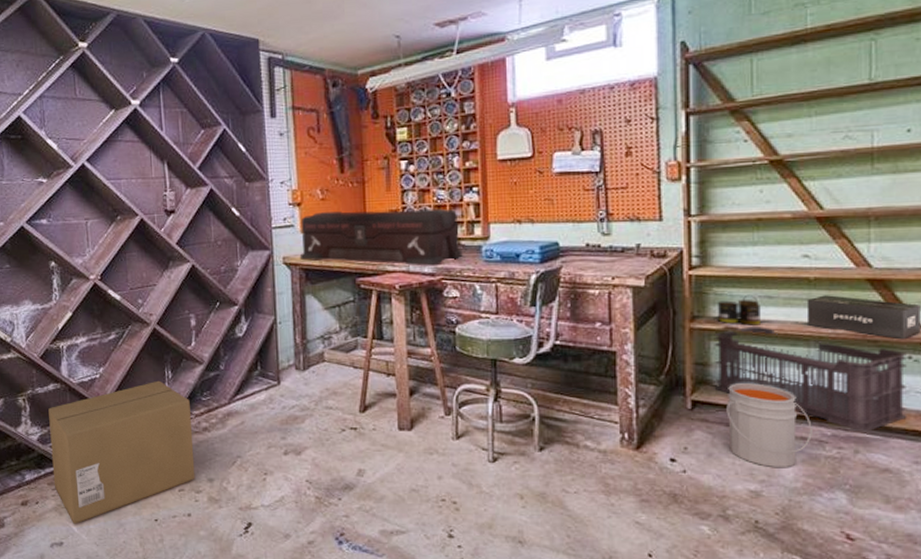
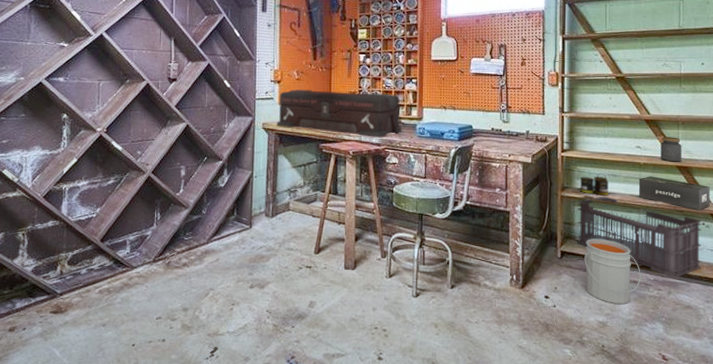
box: present [48,380,195,524] -> none [42,221,174,349]
jar: none [840,238,875,274] -> present [660,136,682,162]

